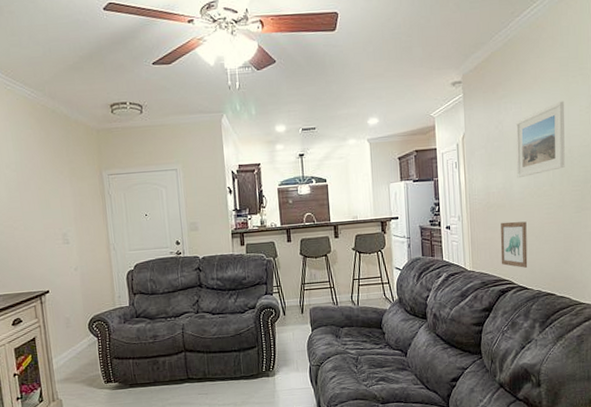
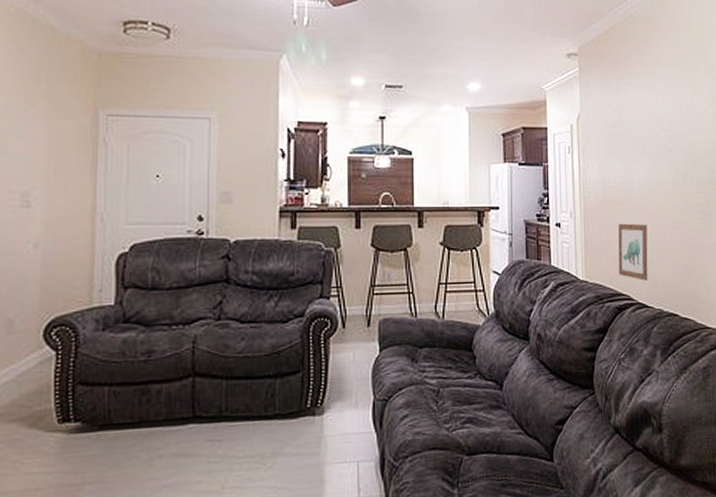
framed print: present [515,101,565,179] -> none [636,90,688,173]

